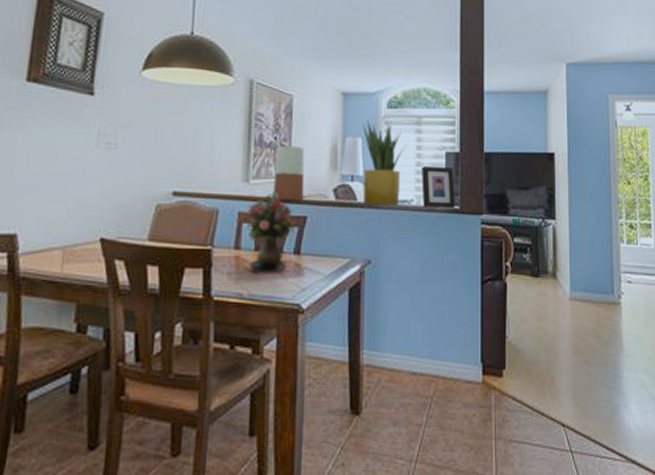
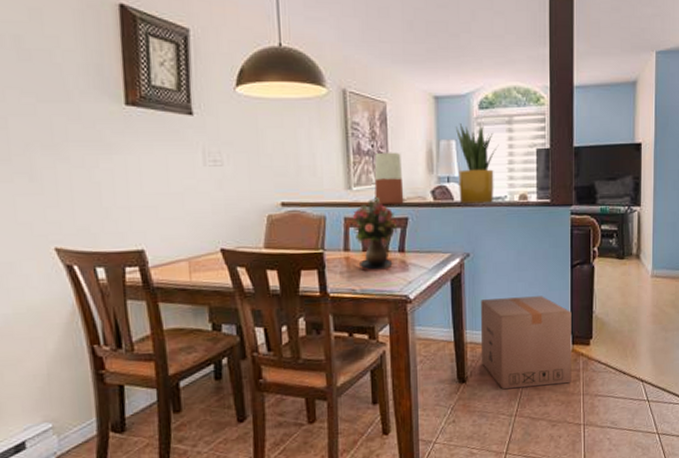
cardboard box: none [378,314,482,427] -> present [481,296,572,390]
picture frame: present [422,165,456,209] -> none [514,163,547,203]

